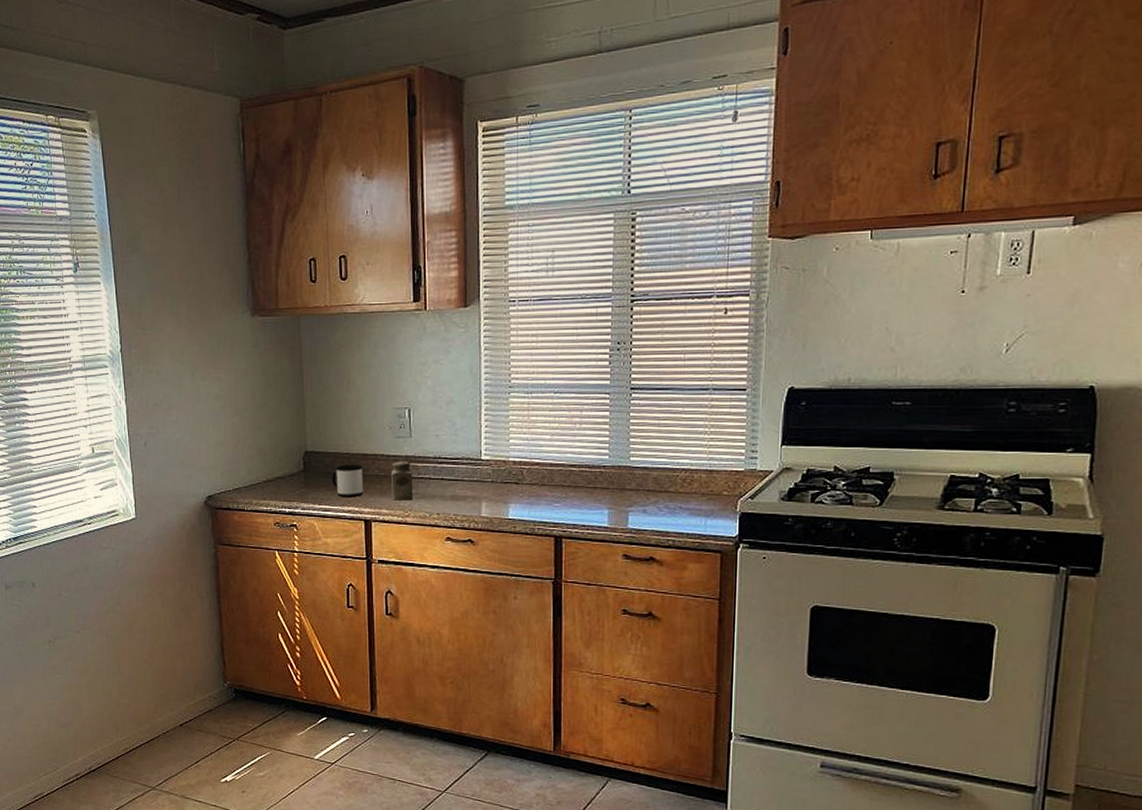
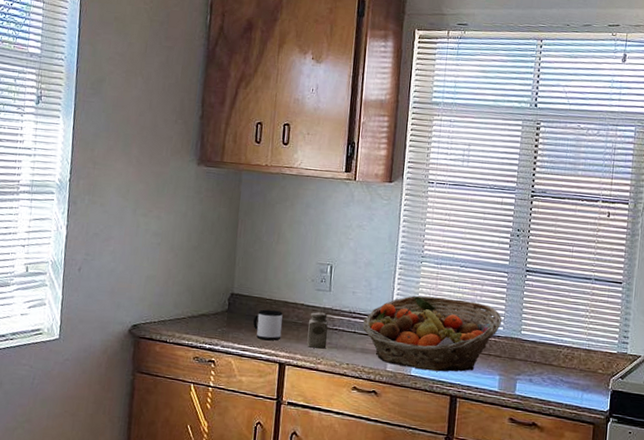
fruit basket: none [450,430,606,512] -> present [362,295,502,372]

